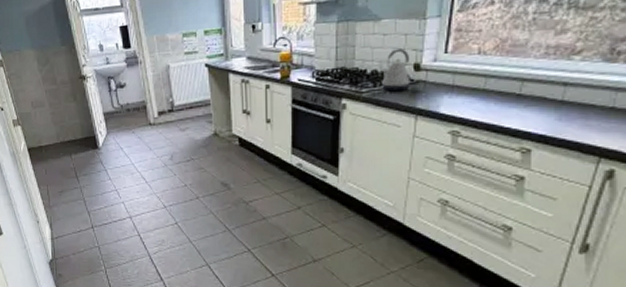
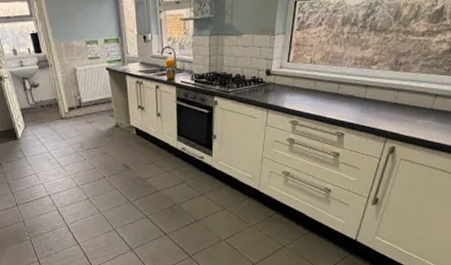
kettle: present [382,48,411,92] -> none [243,58,264,91]

